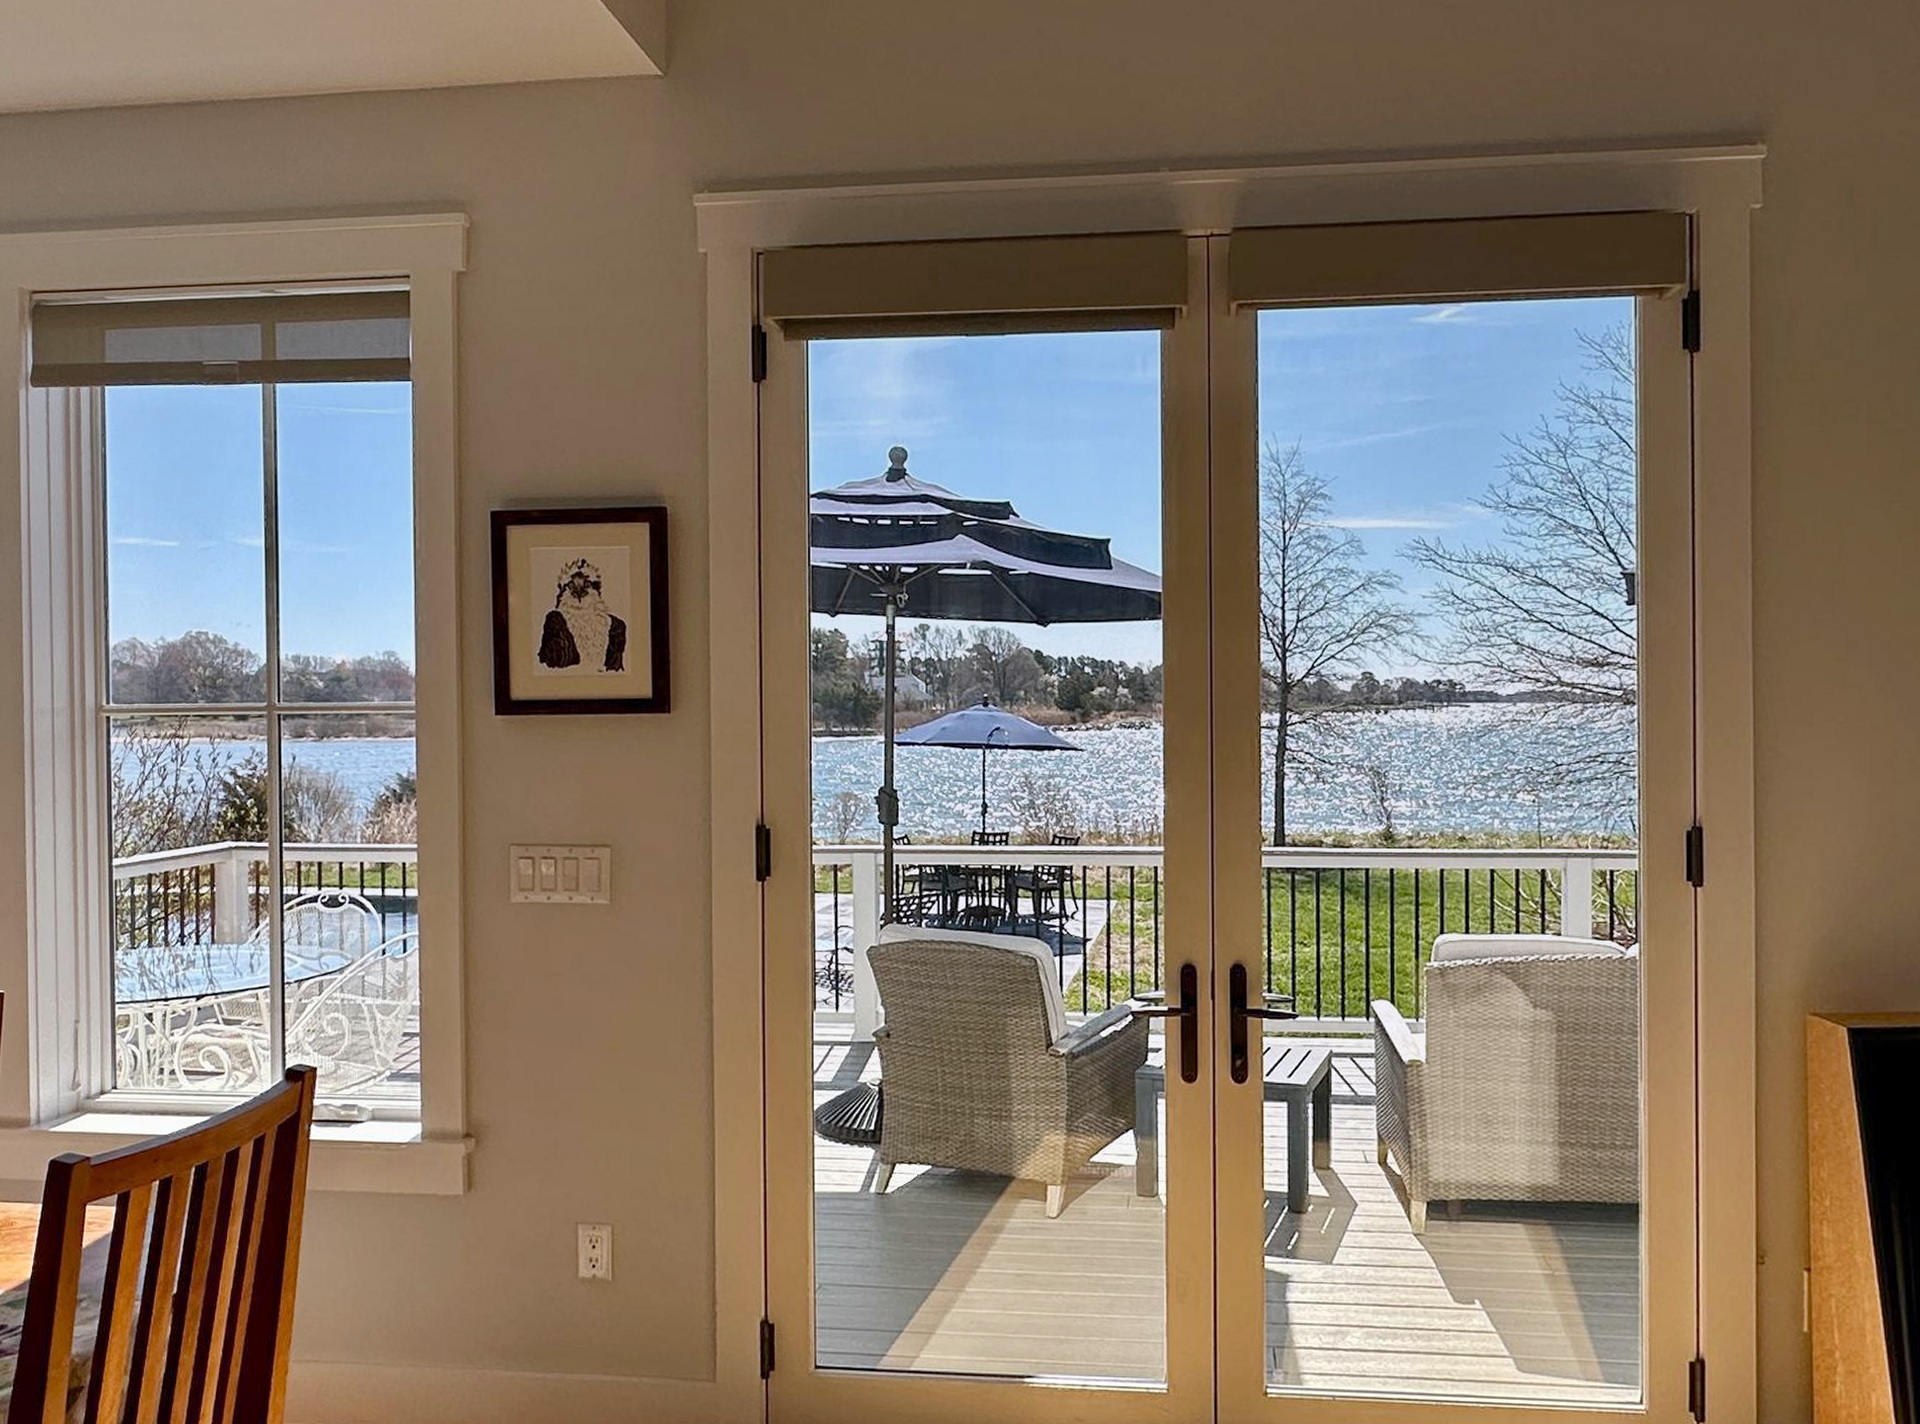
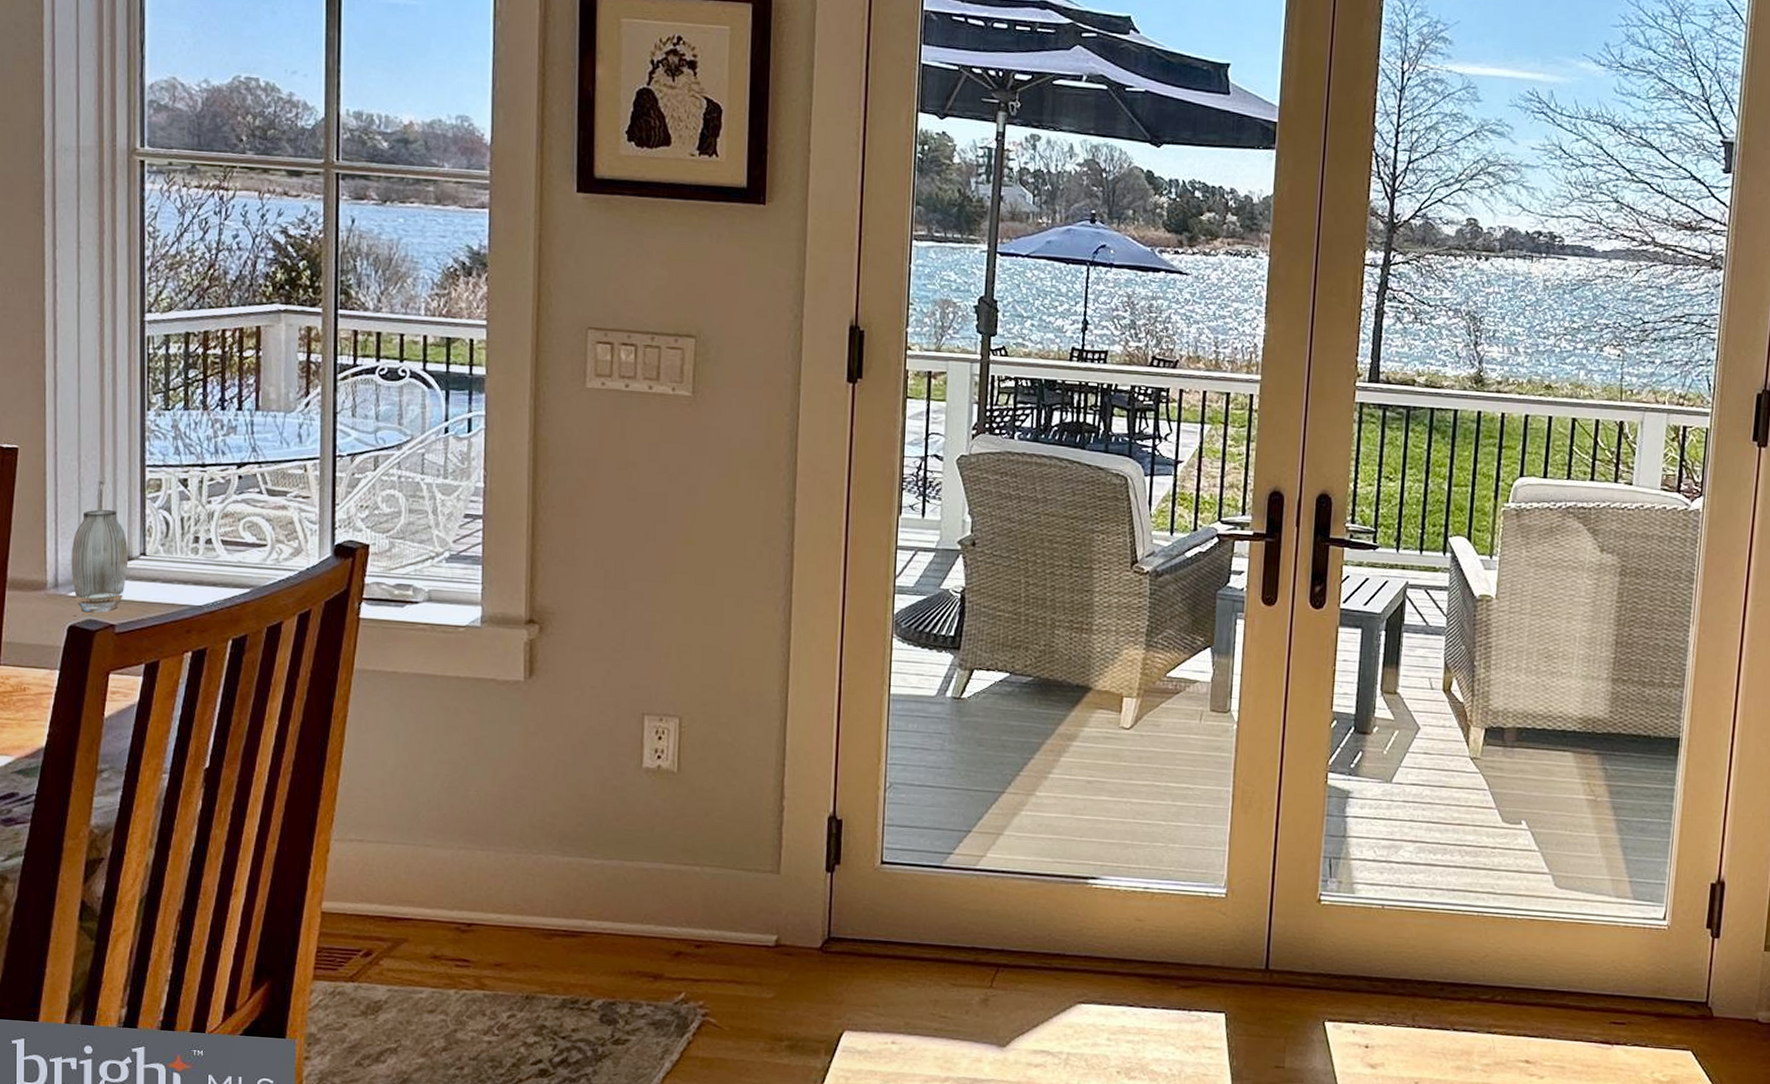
vase: none [51,1047,102,1147] -> present [71,509,129,614]

